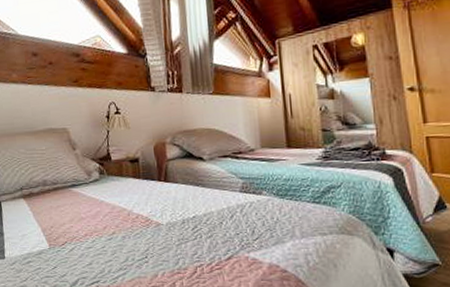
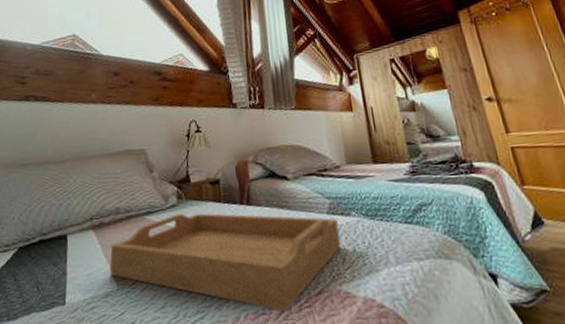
serving tray: none [41,187,251,273] -> present [109,213,341,313]

